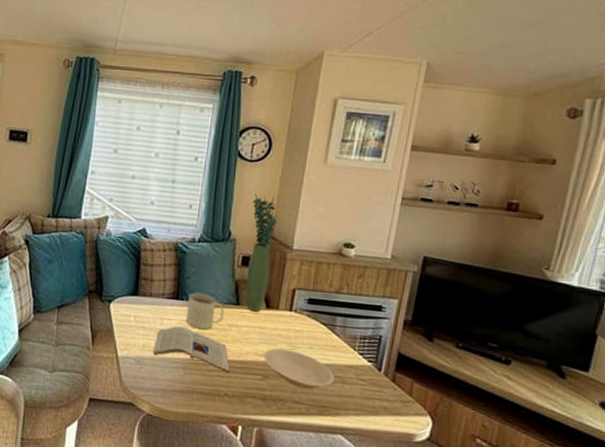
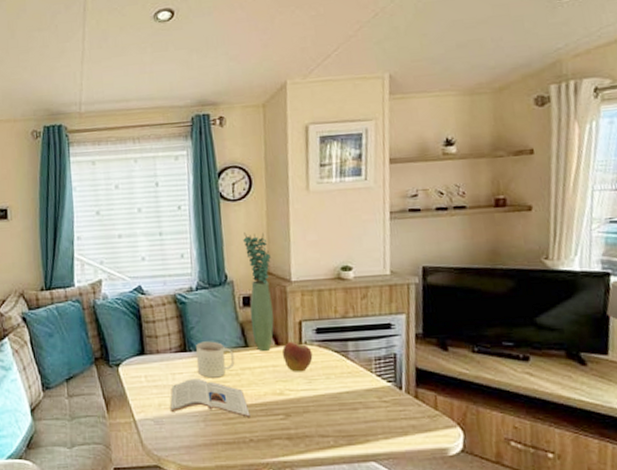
bowl: present [263,348,335,390] -> none [282,383,358,421]
fruit: none [271,306,301,338] -> present [282,339,313,372]

